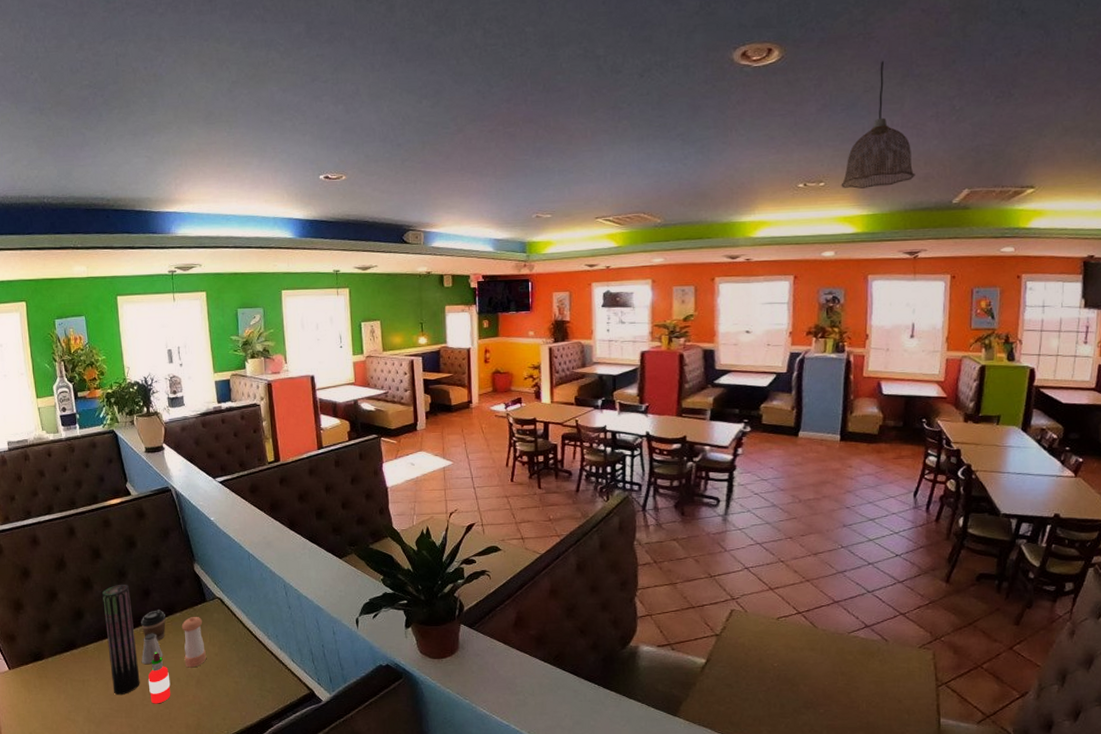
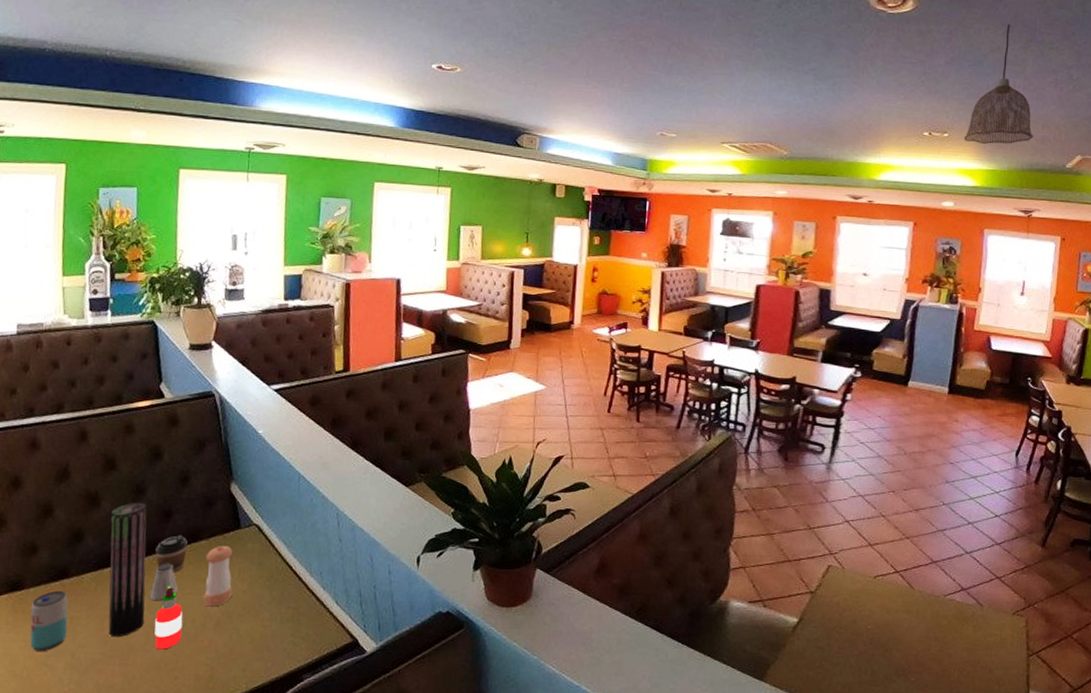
beverage can: none [51,659,82,709] -> present [30,590,68,652]

